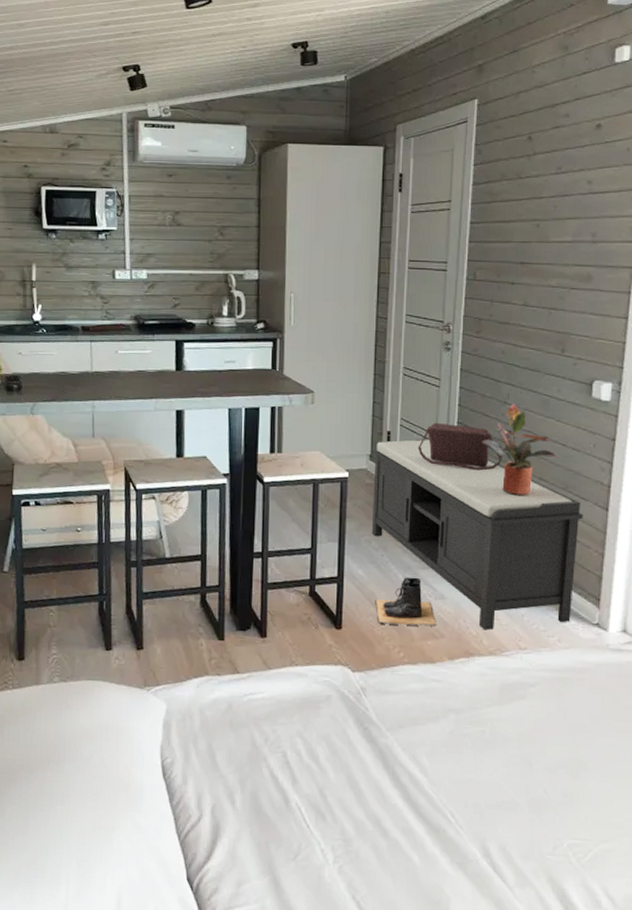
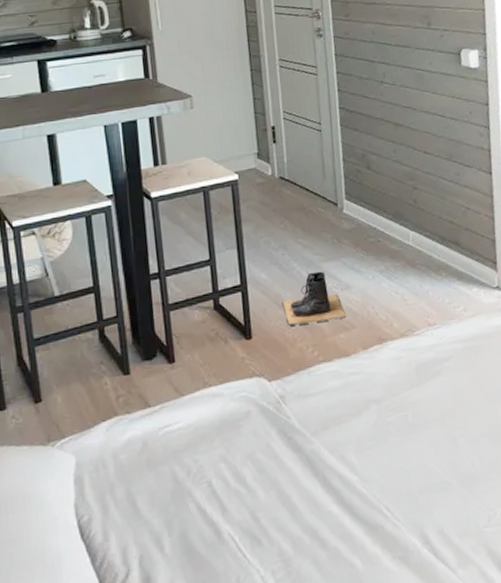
bench: present [371,438,583,631] -> none [259,128,473,313]
shoulder bag: present [418,422,502,471] -> none [303,110,387,154]
potted plant: present [481,404,557,495] -> none [364,82,438,172]

